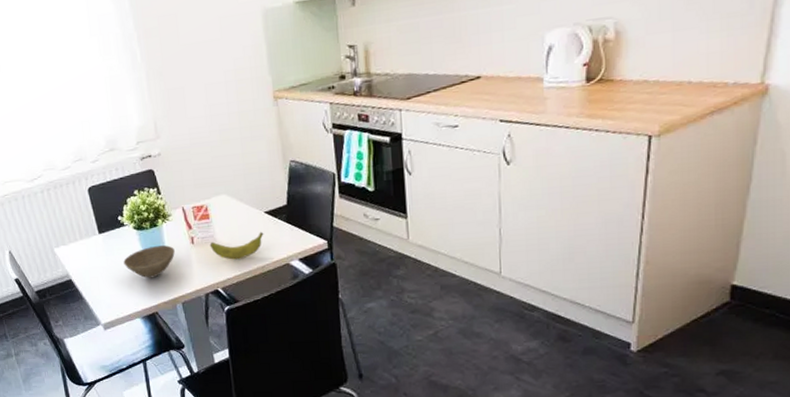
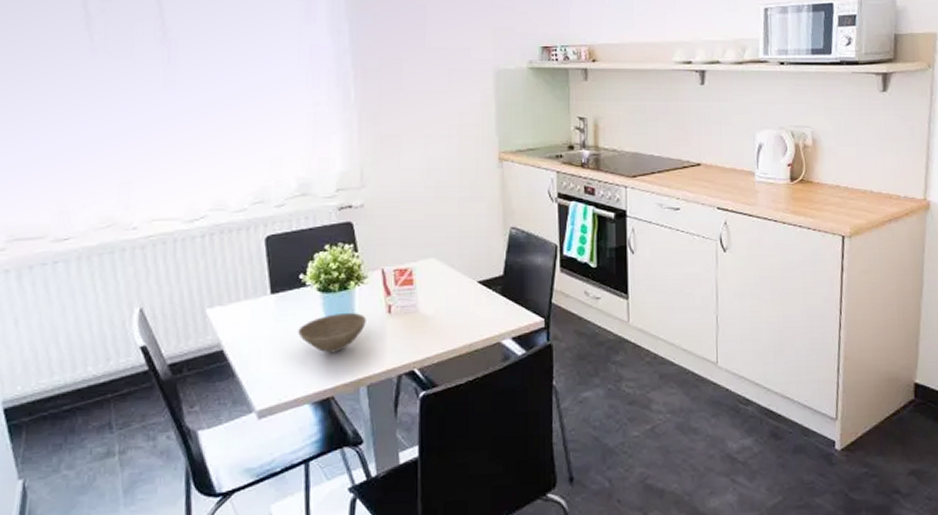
banana: present [209,231,264,260] -> none [410,303,475,335]

